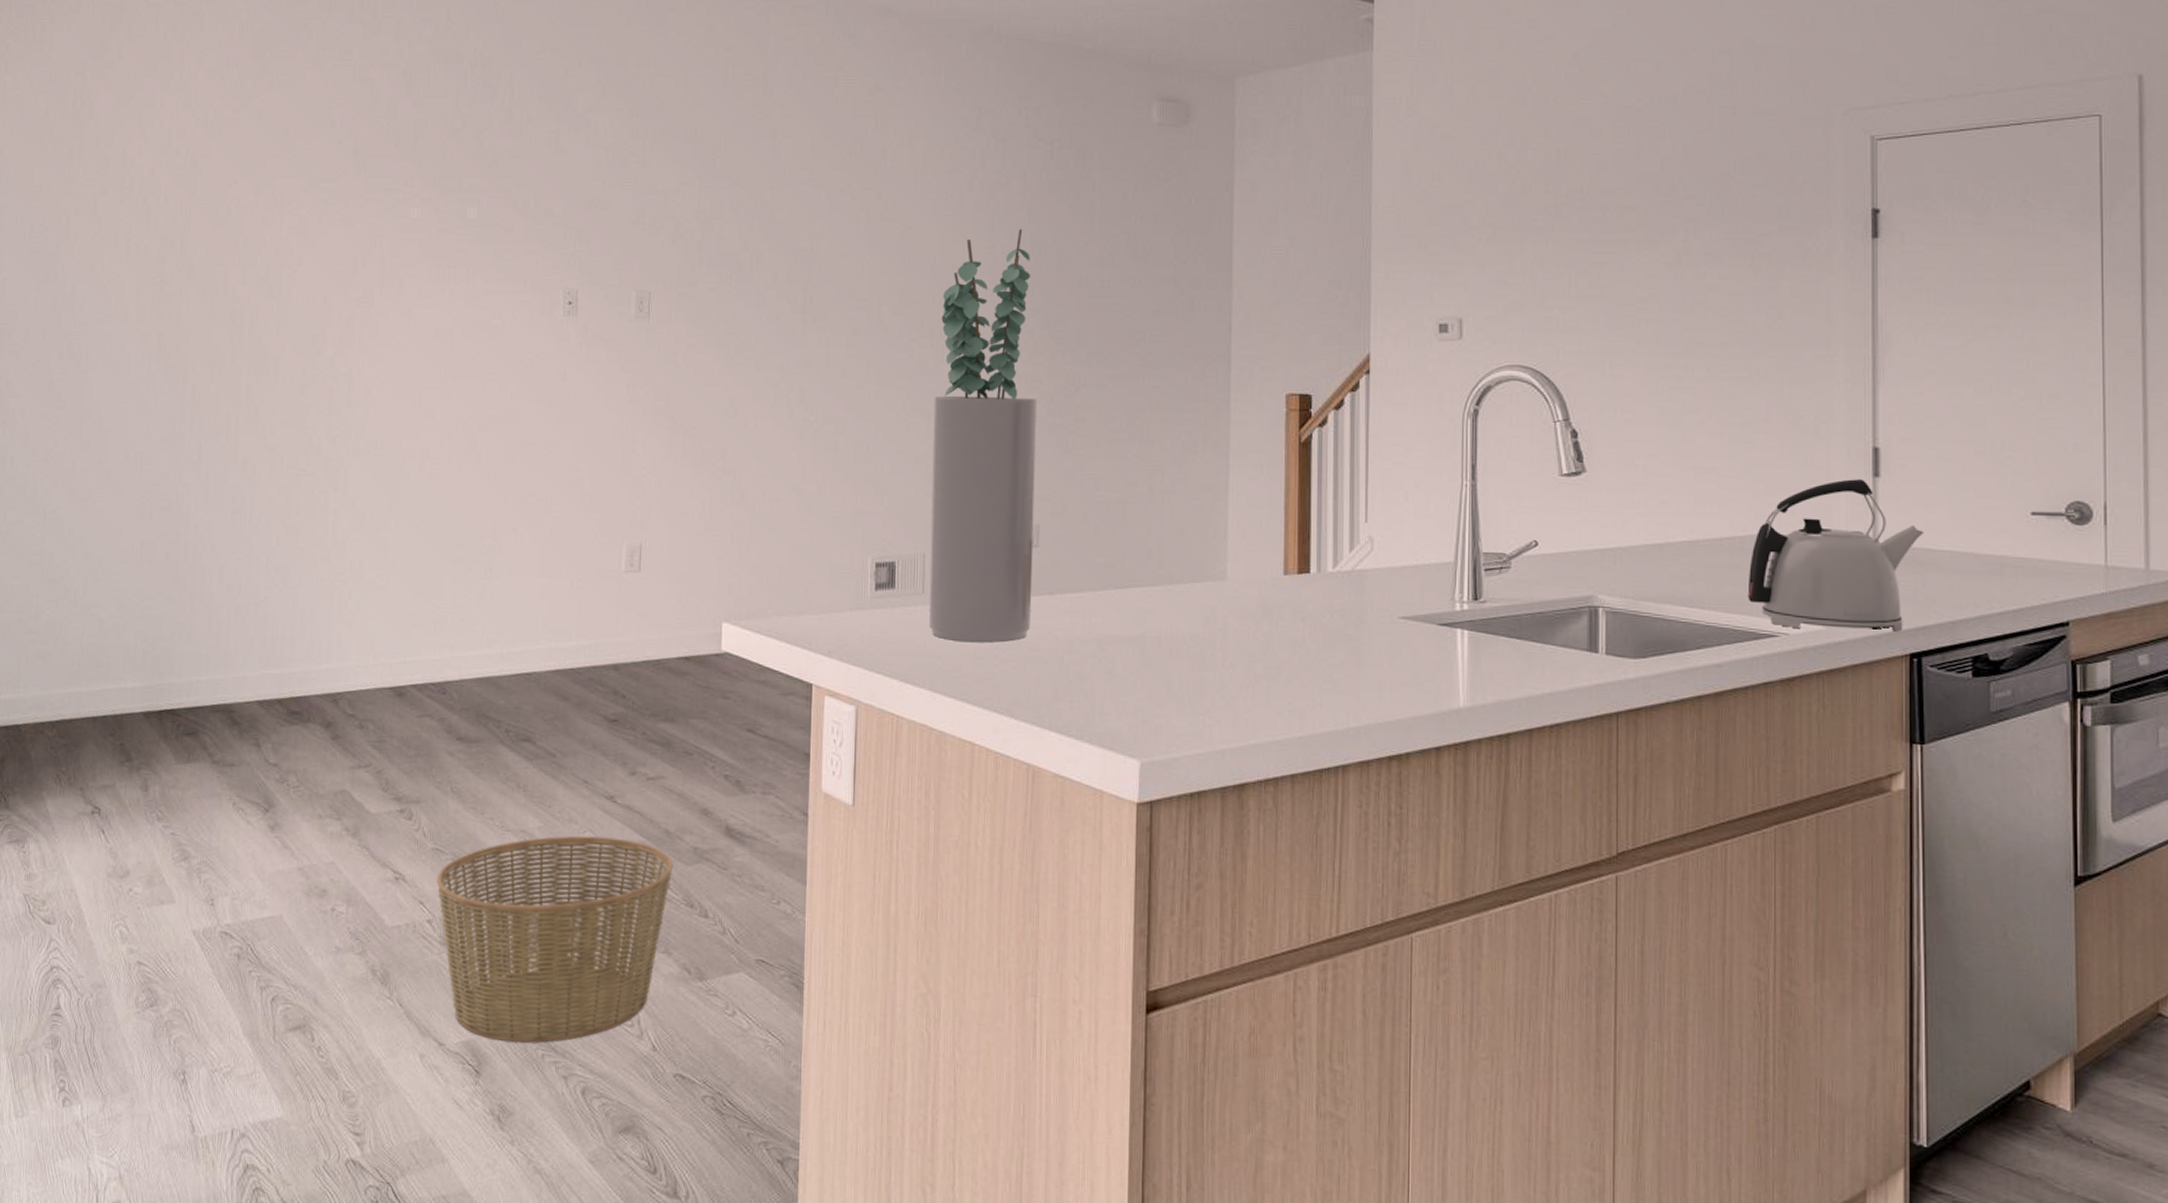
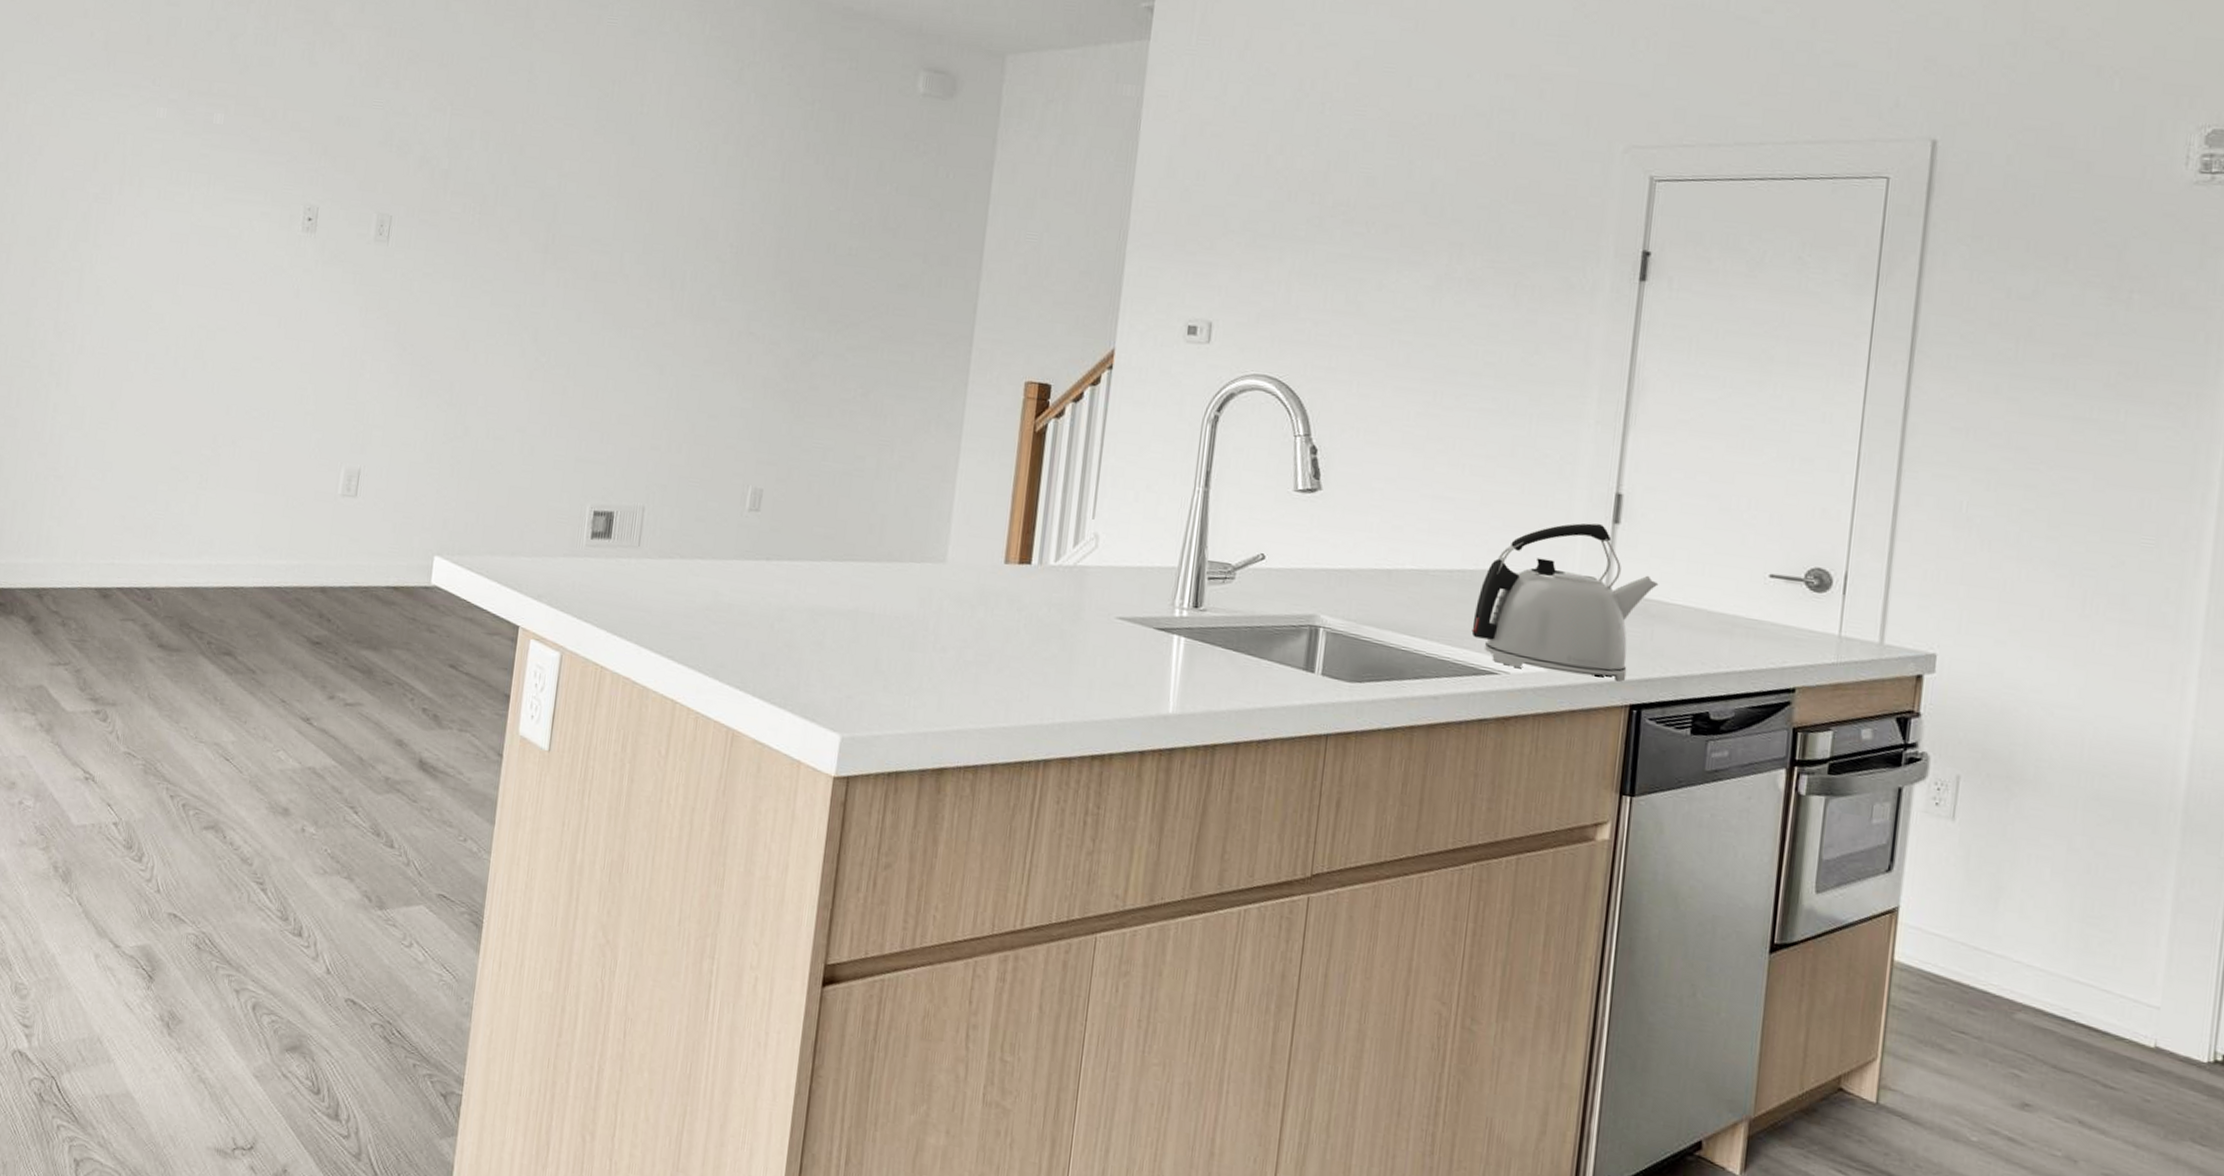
basket: present [436,835,673,1043] -> none [125,752,364,955]
vase: present [928,228,1038,643] -> none [641,187,780,604]

